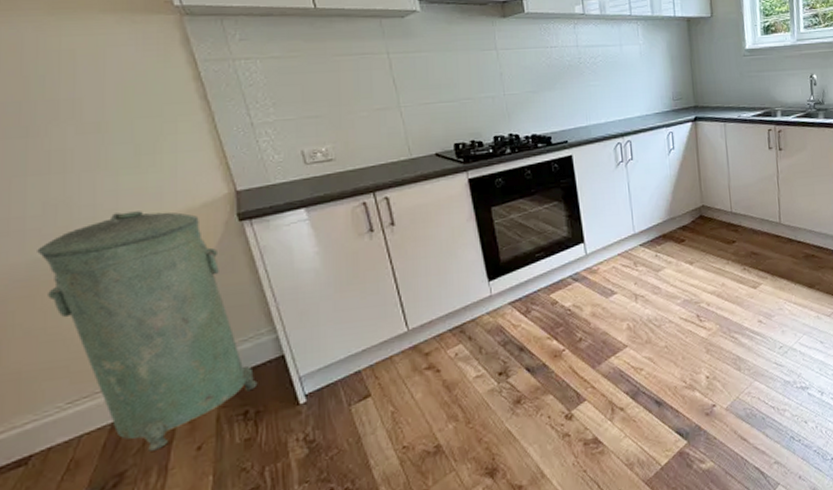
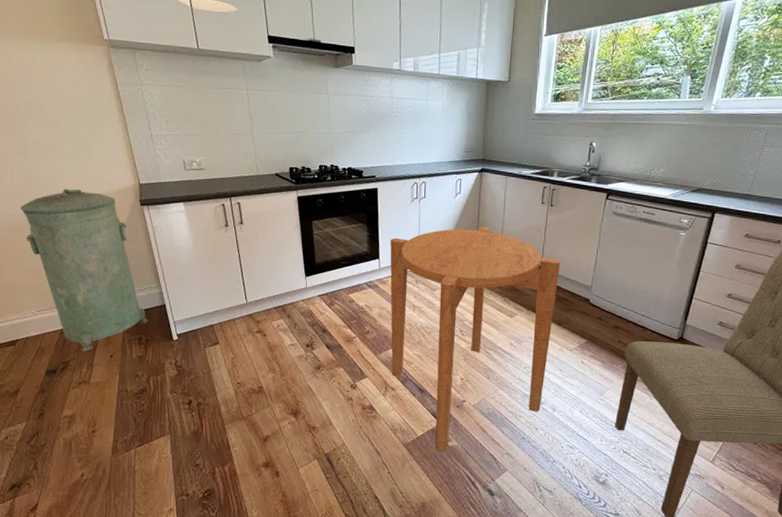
round table: none [596,183,807,481] -> present [390,226,561,452]

